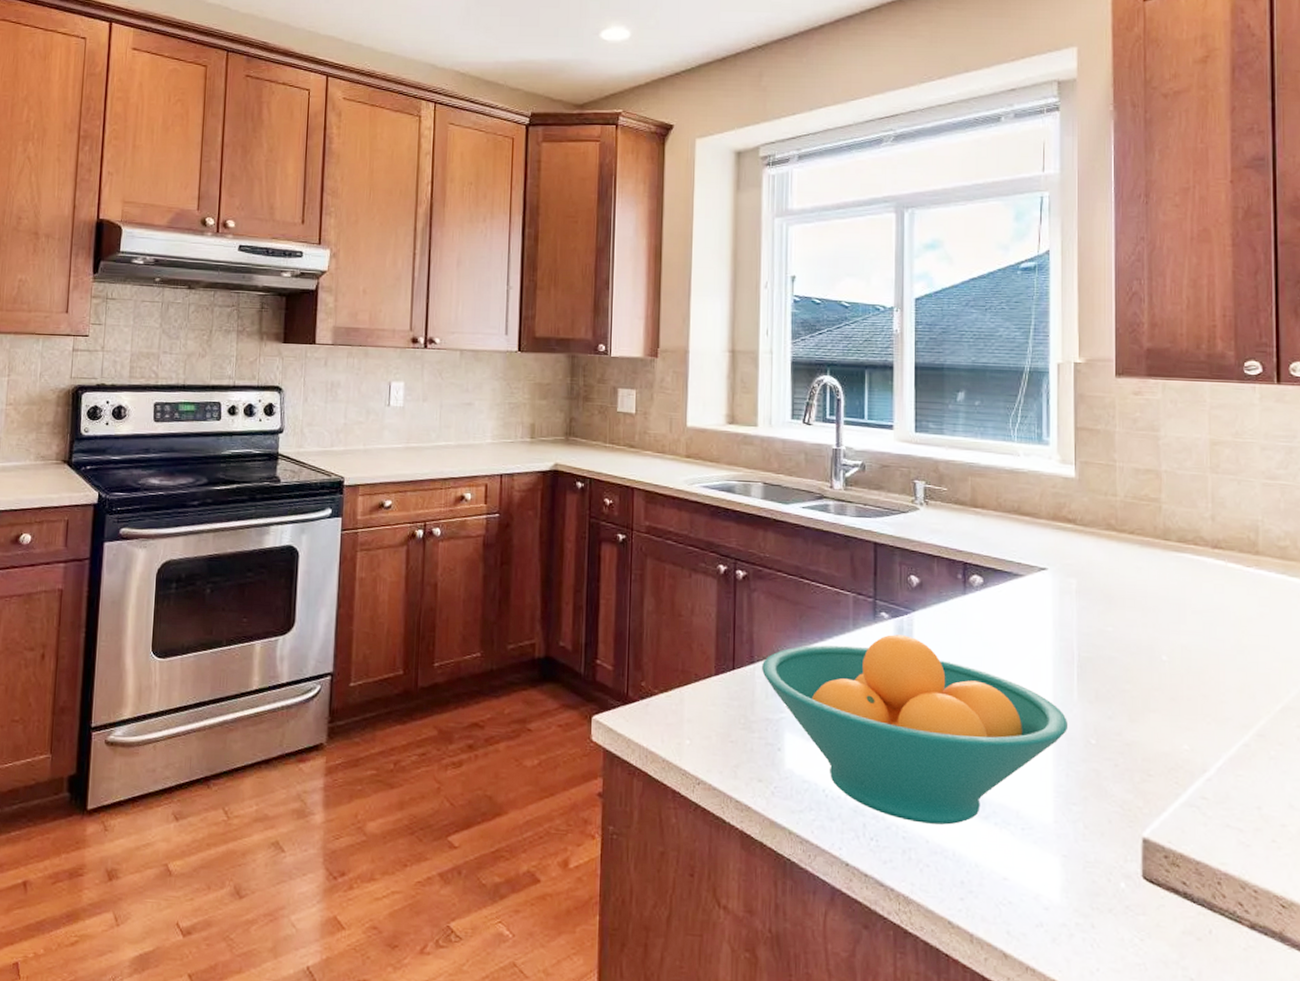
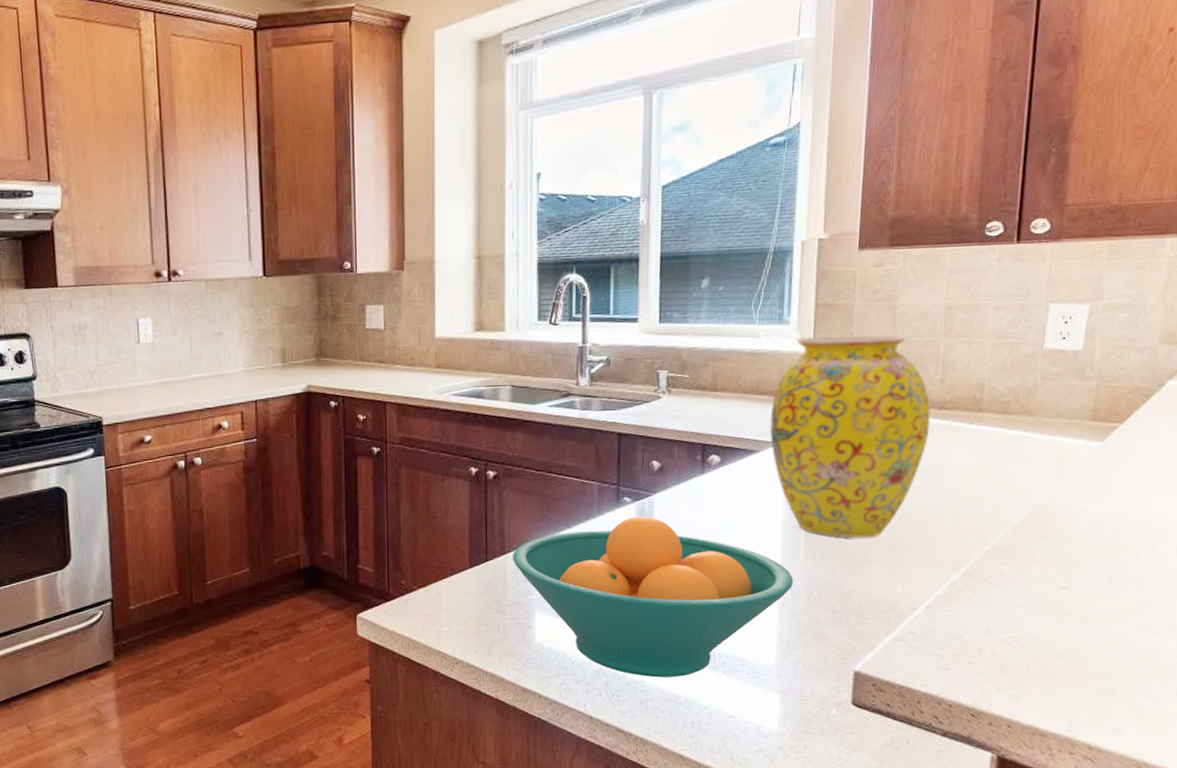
vase: none [1034,460,1205,683] -> present [769,335,931,538]

